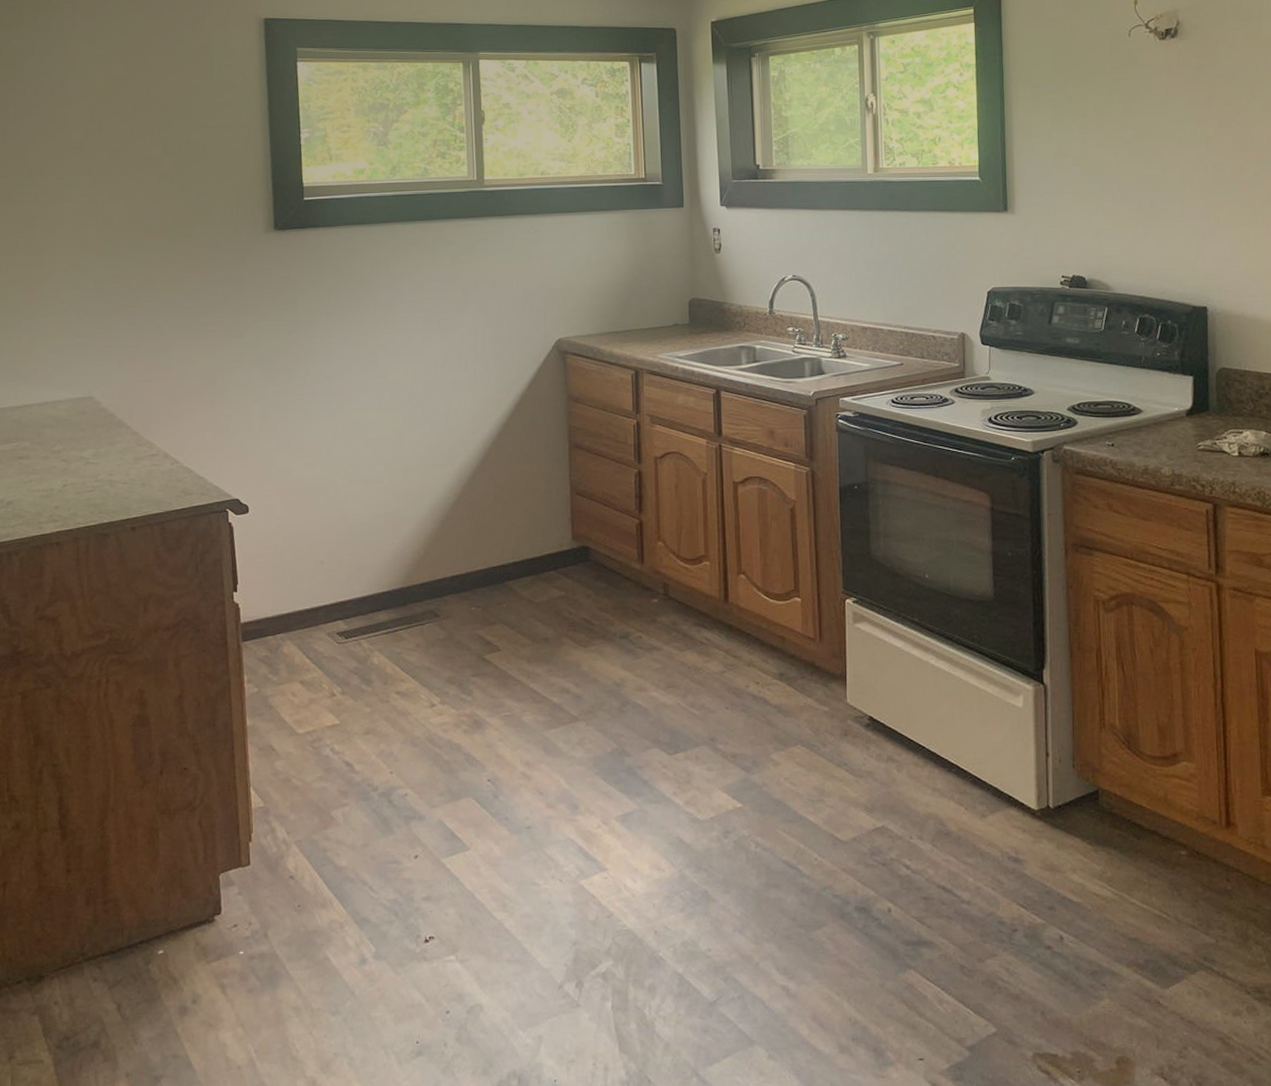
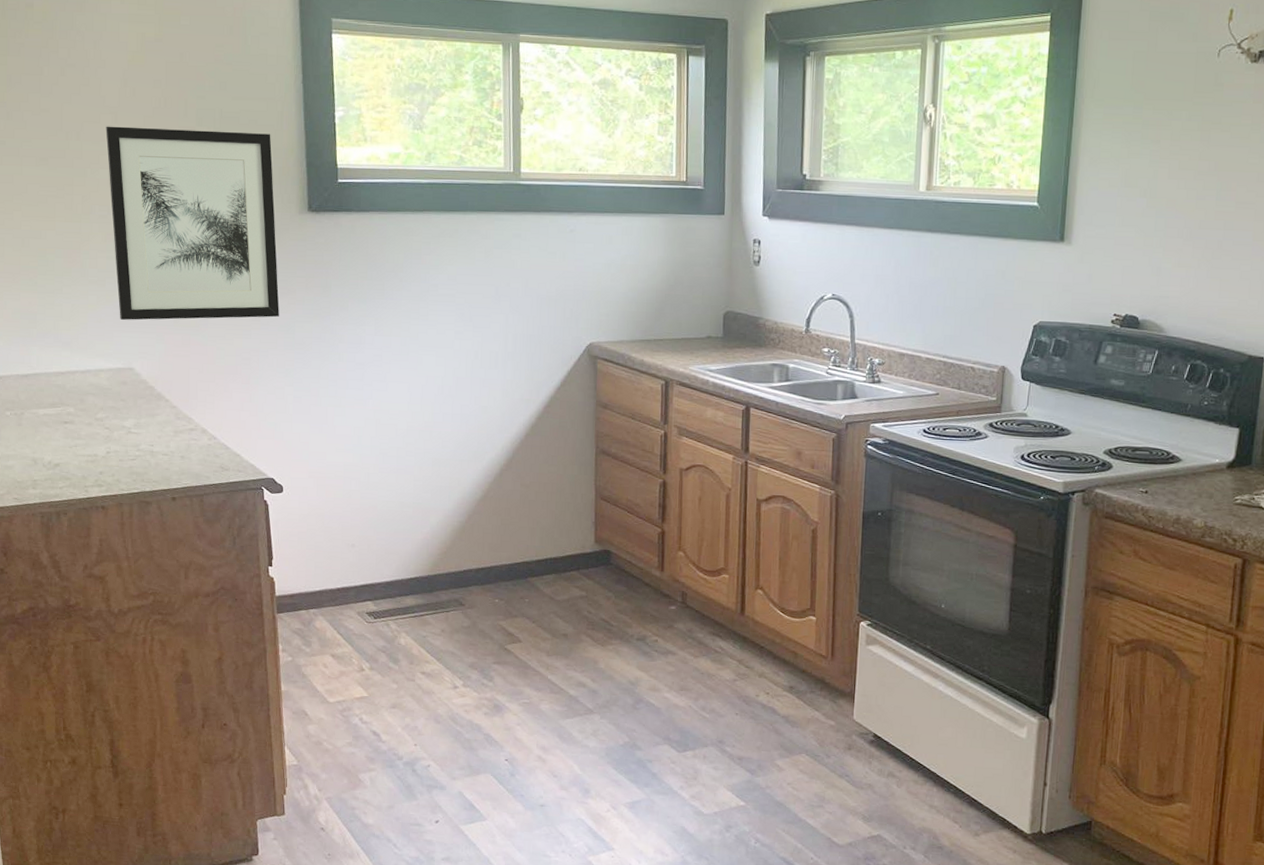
wall art: none [70,158,245,349] -> present [105,126,279,320]

